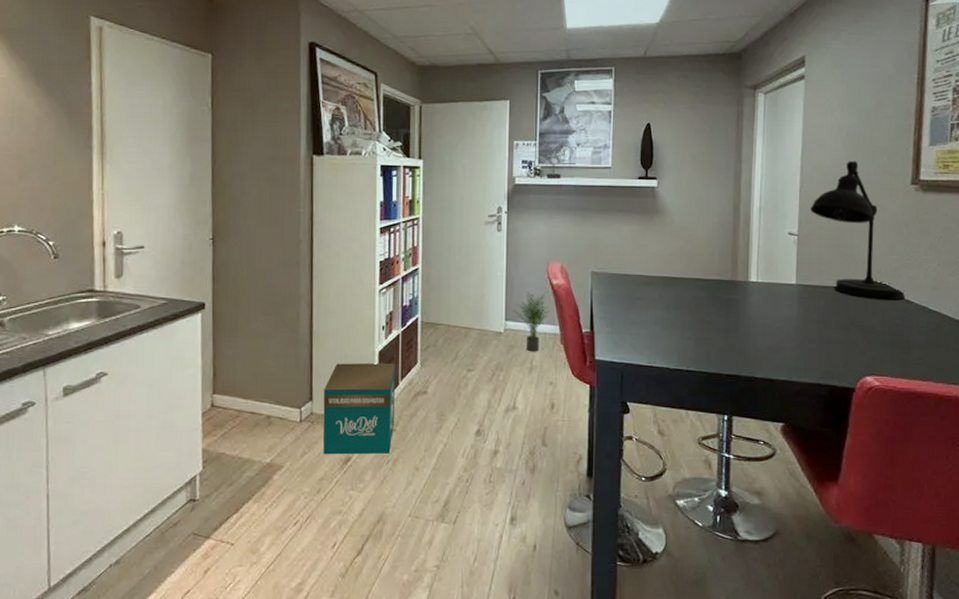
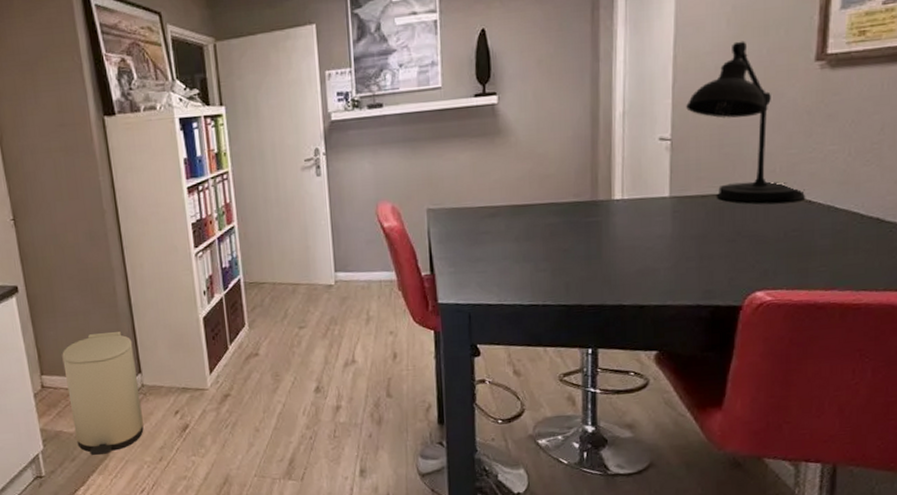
pedal bin: none [236,357,308,481] -> present [62,332,144,455]
product box: present [323,363,395,454] -> none [151,328,229,423]
potted plant: present [513,291,550,352] -> none [342,238,384,302]

